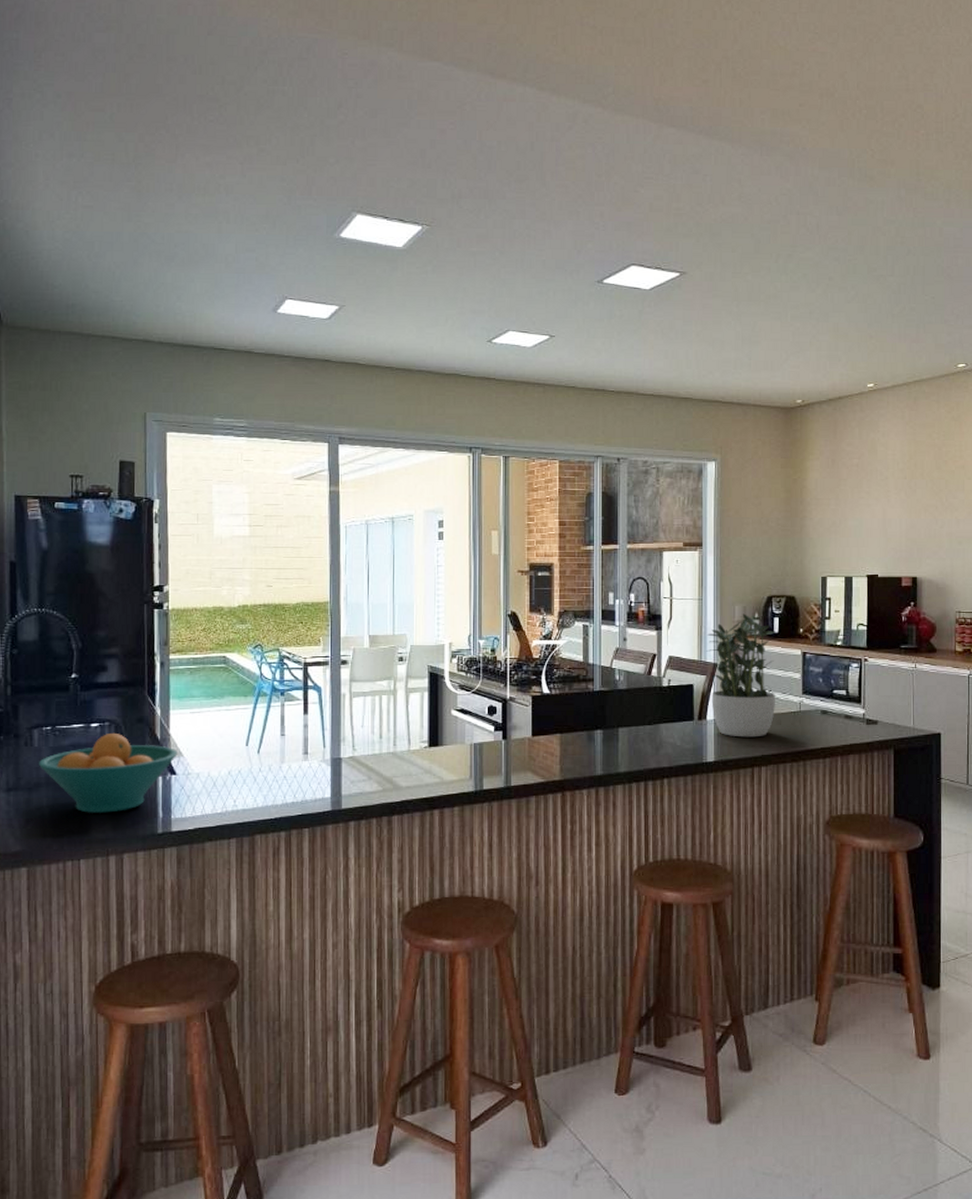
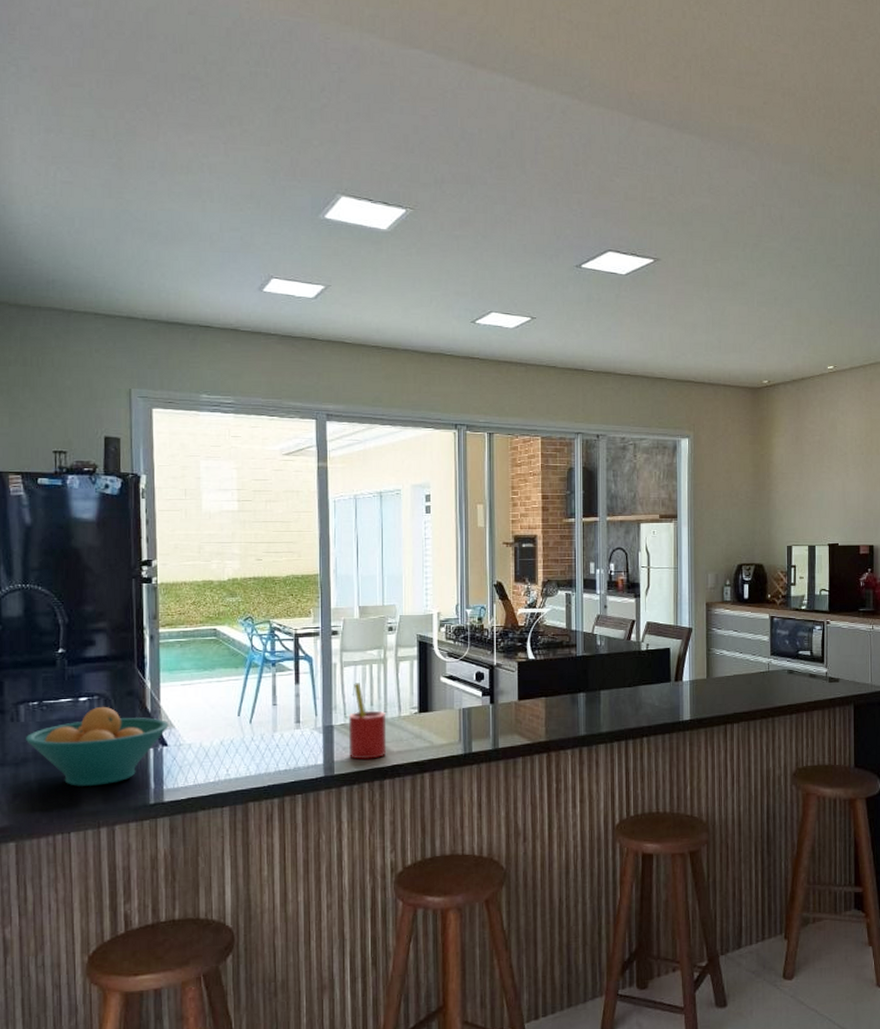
straw: none [356,714,396,794] -> present [348,683,387,760]
potted plant: present [706,613,775,738] -> none [682,581,746,697]

